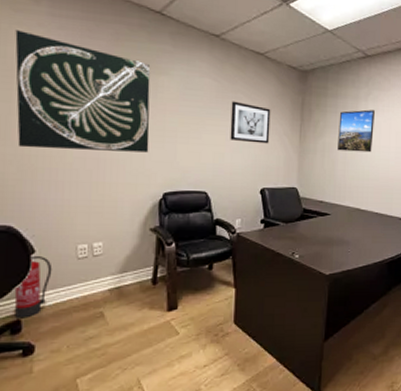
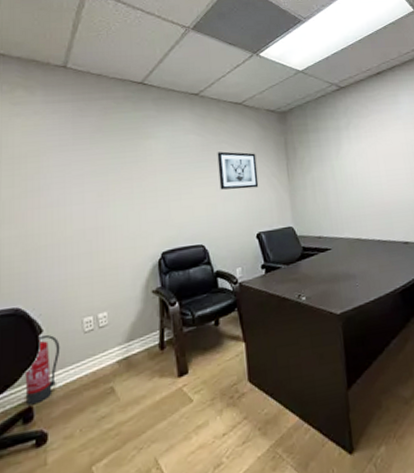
map: present [15,30,151,153] -> none [15,120,144,229]
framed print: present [338,109,375,153] -> none [323,138,362,183]

